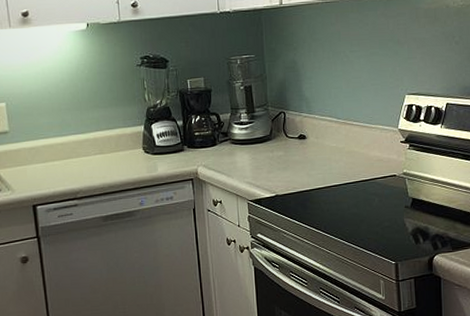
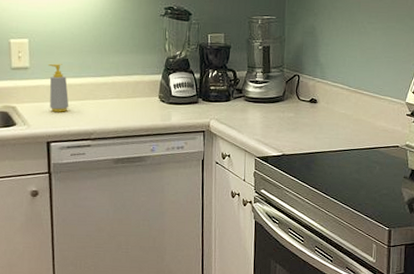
soap bottle: none [27,125,53,174] -> present [47,63,69,112]

